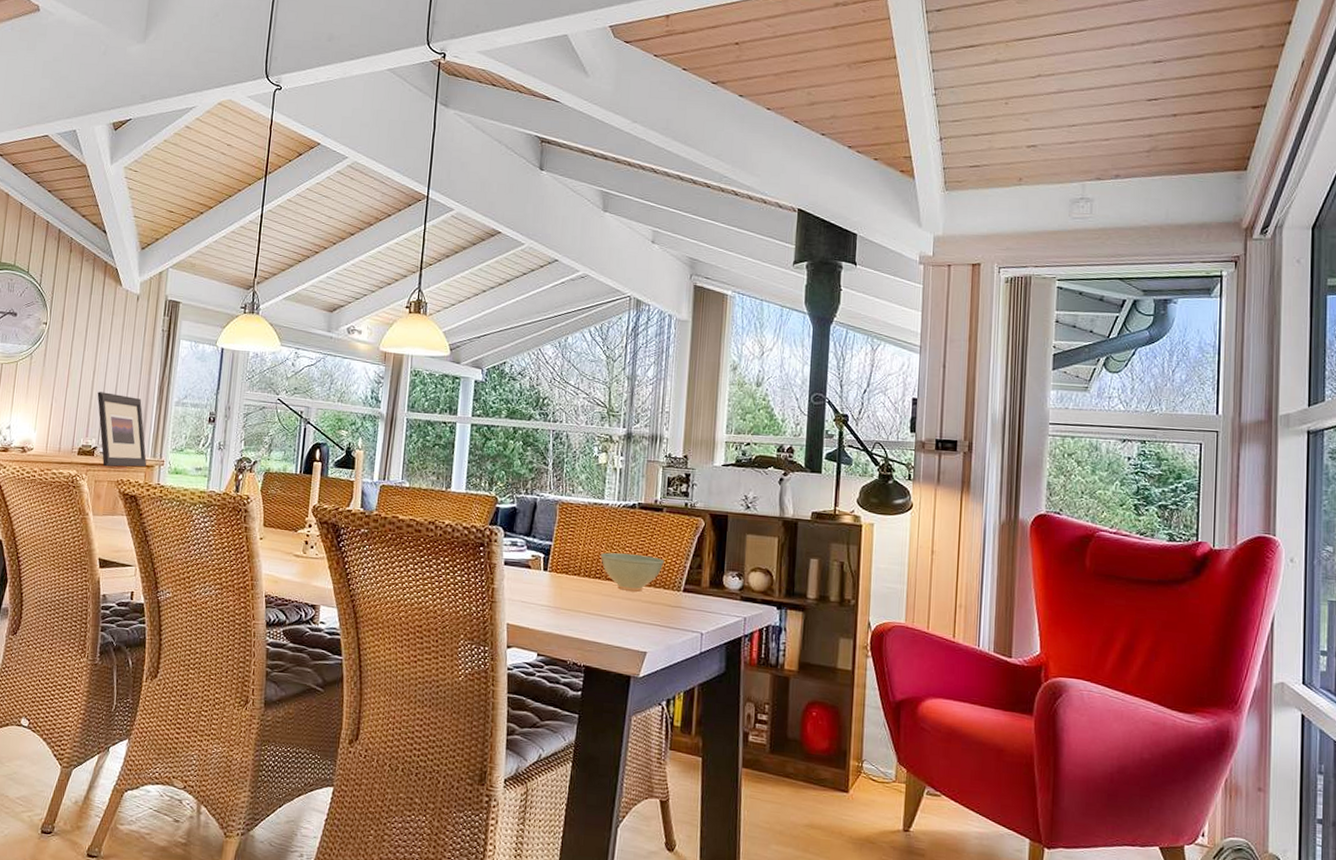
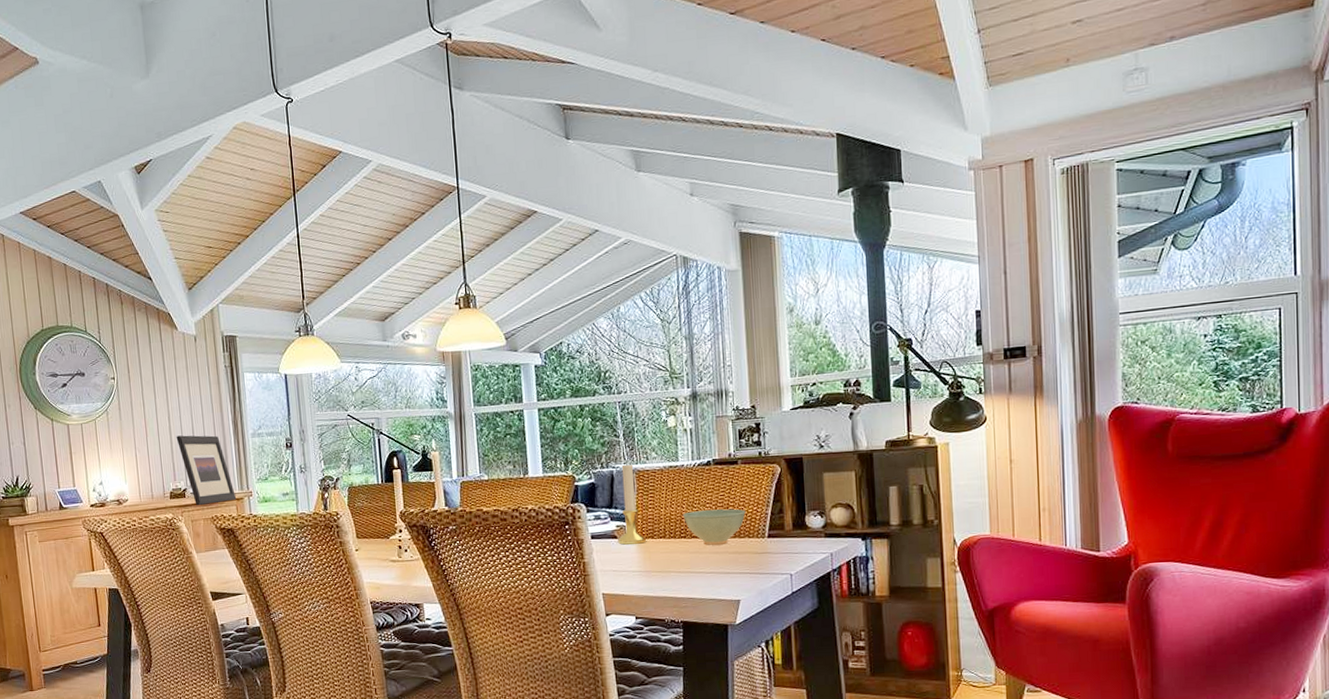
candle holder: none [531,493,561,578] -> present [618,463,647,545]

